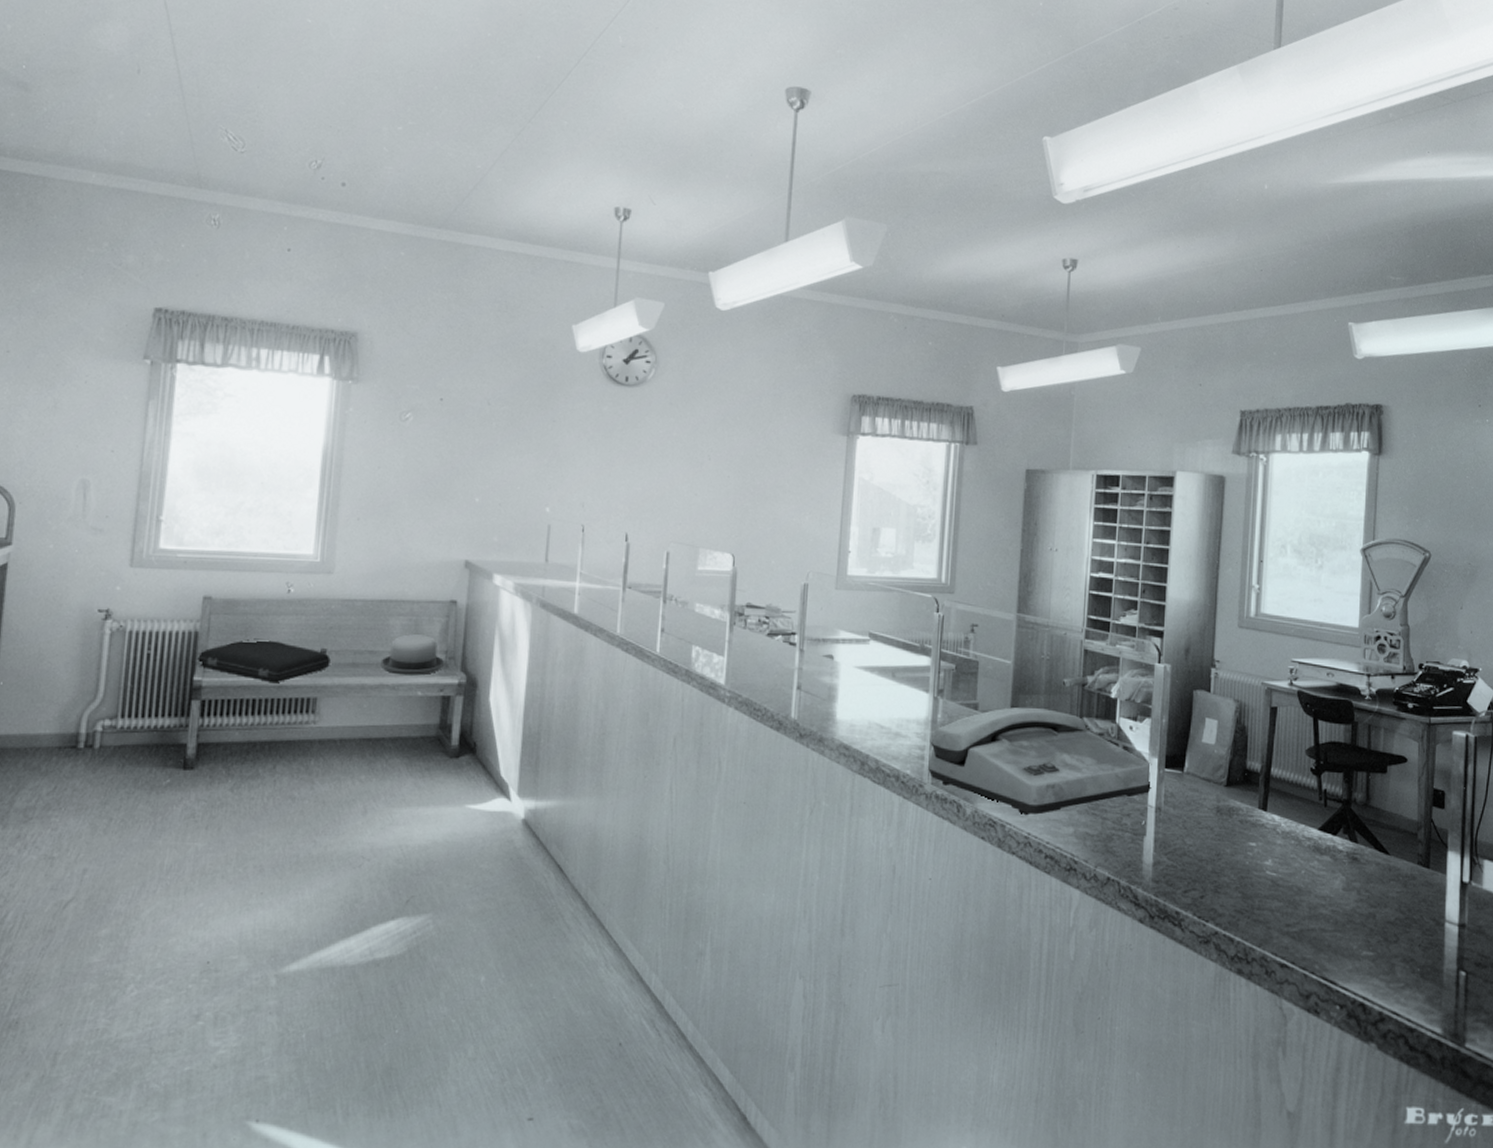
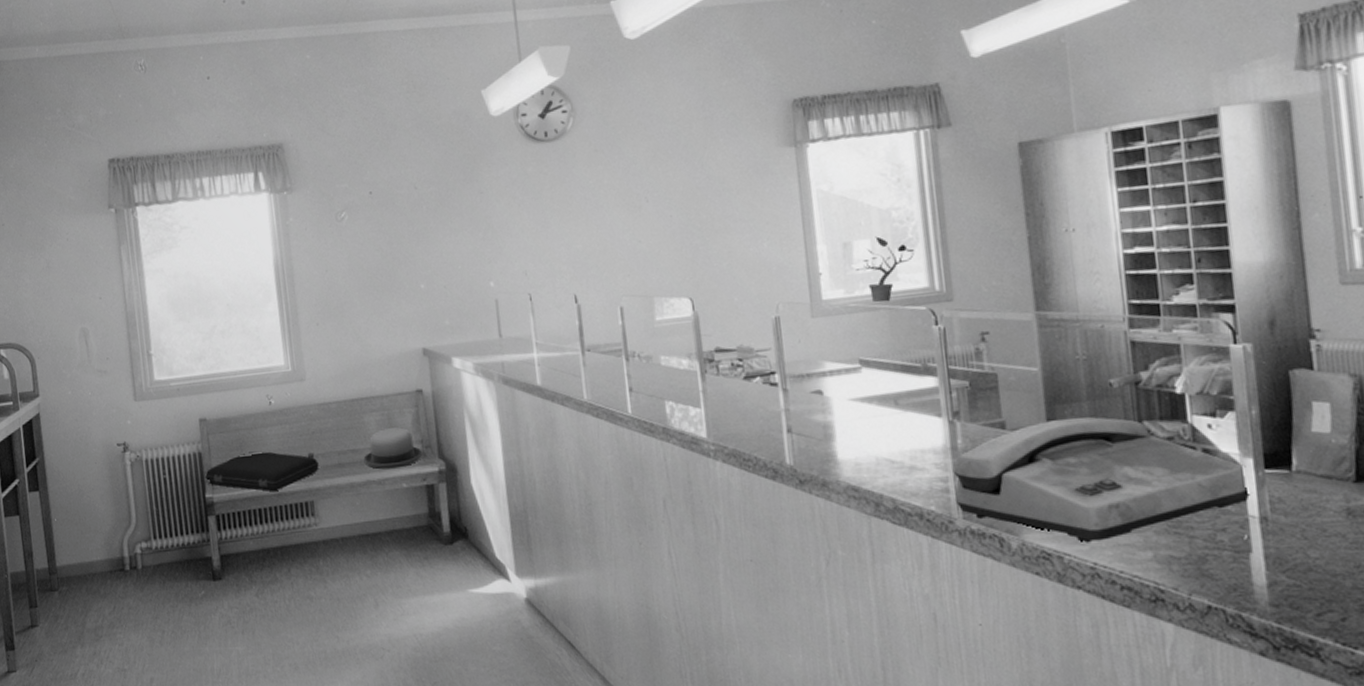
potted plant: none [880,527,931,586] -> present [856,236,915,303]

